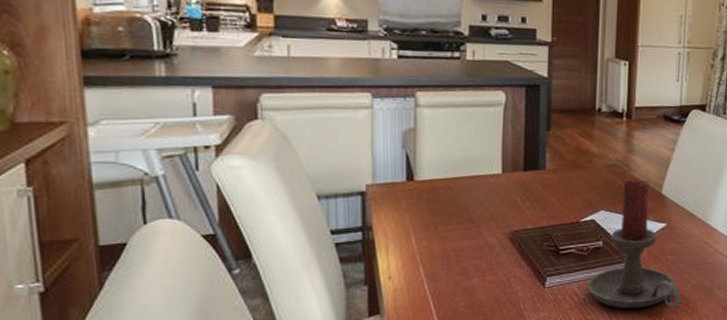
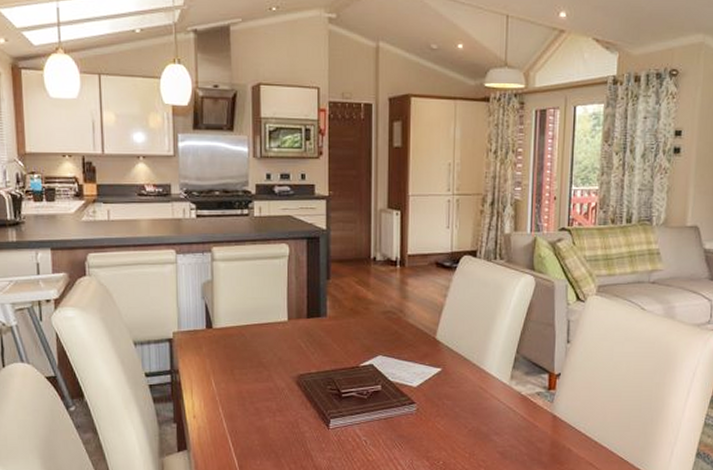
candle holder: present [587,179,681,308] -> none [368,324,458,452]

